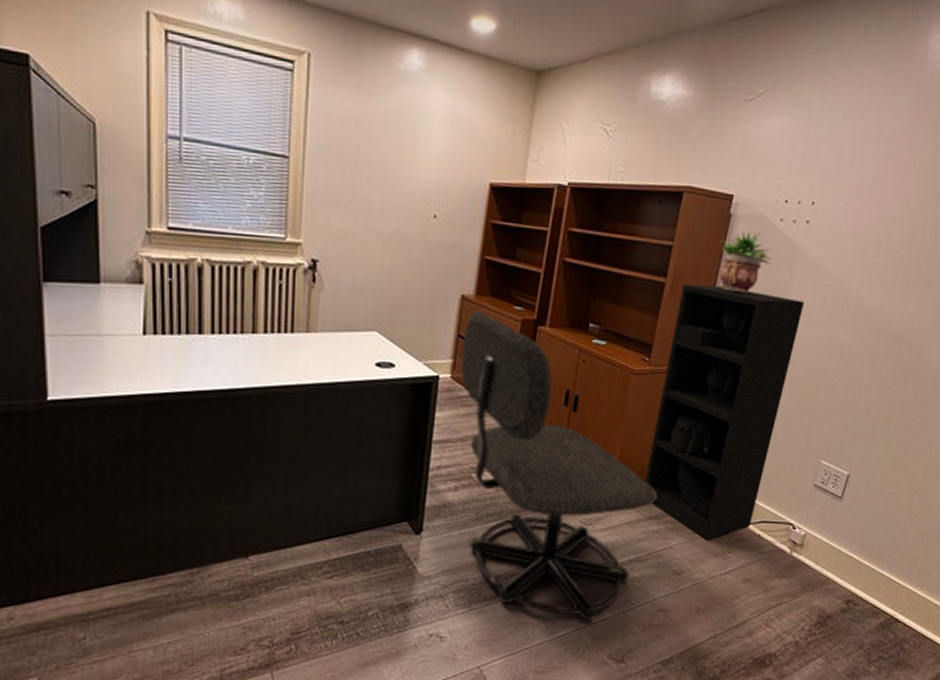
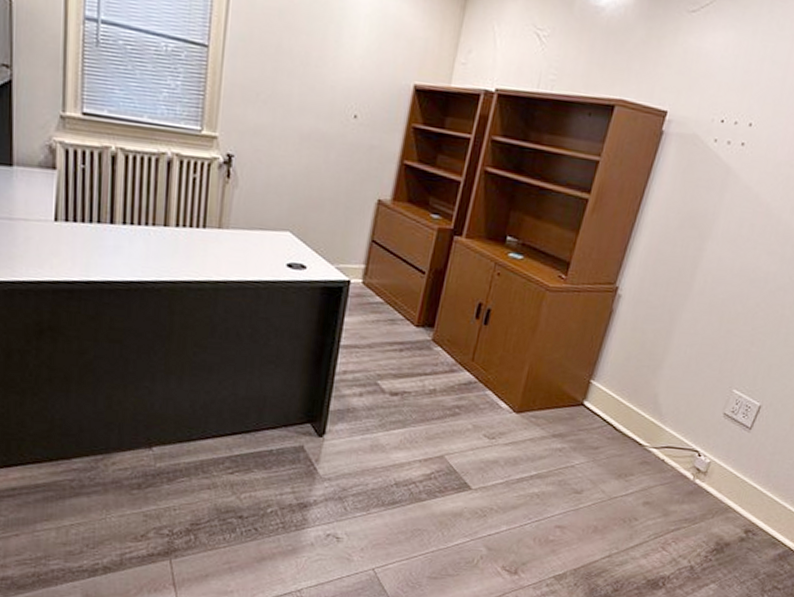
office chair: present [460,311,657,622] -> none [371,216,563,533]
shelving unit: present [644,283,805,540] -> none [551,201,732,462]
potted plant: present [719,230,771,294] -> none [645,149,701,215]

